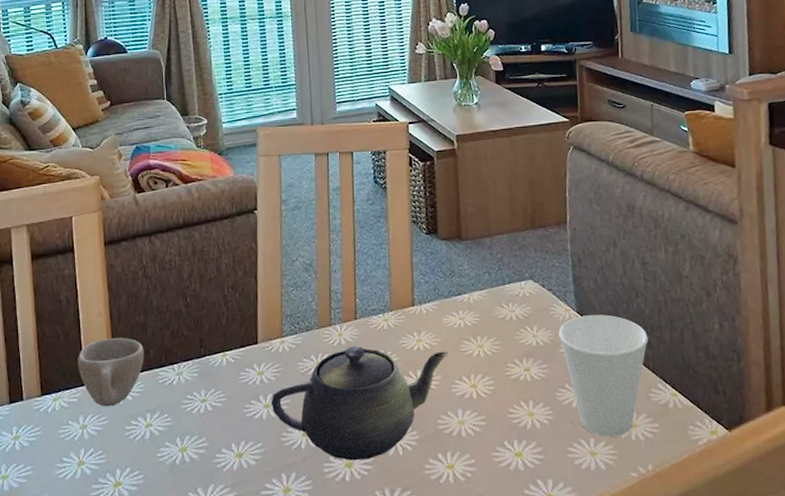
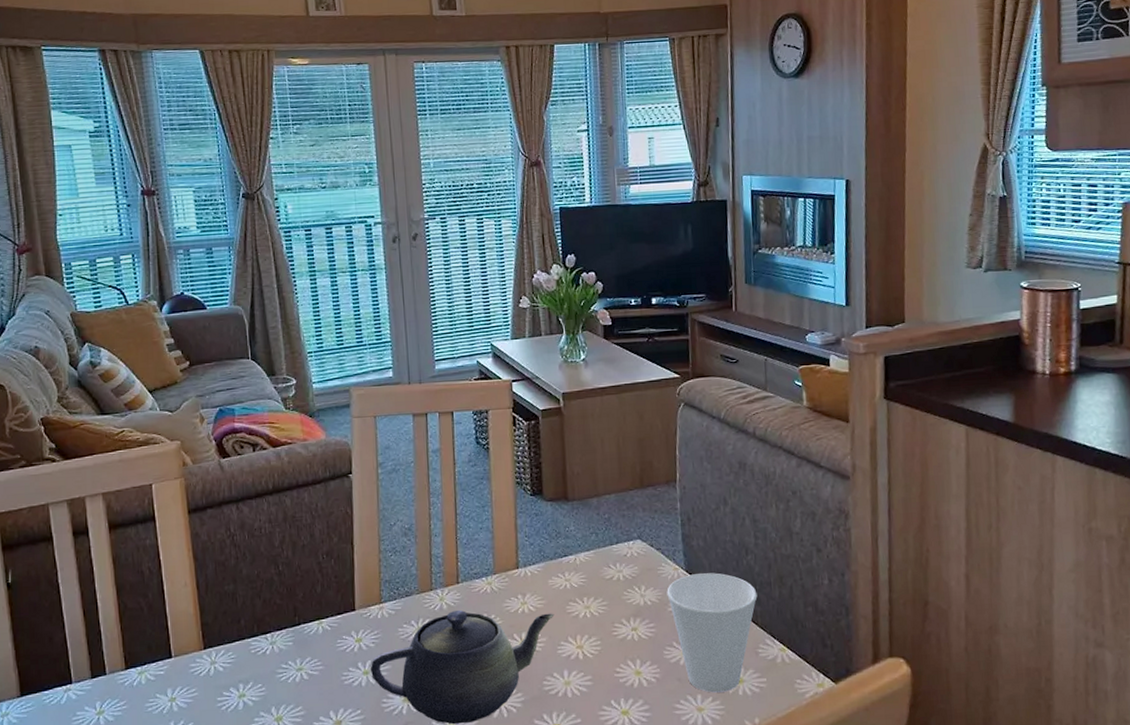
cup: present [78,337,144,407] -> none [164,607,235,679]

